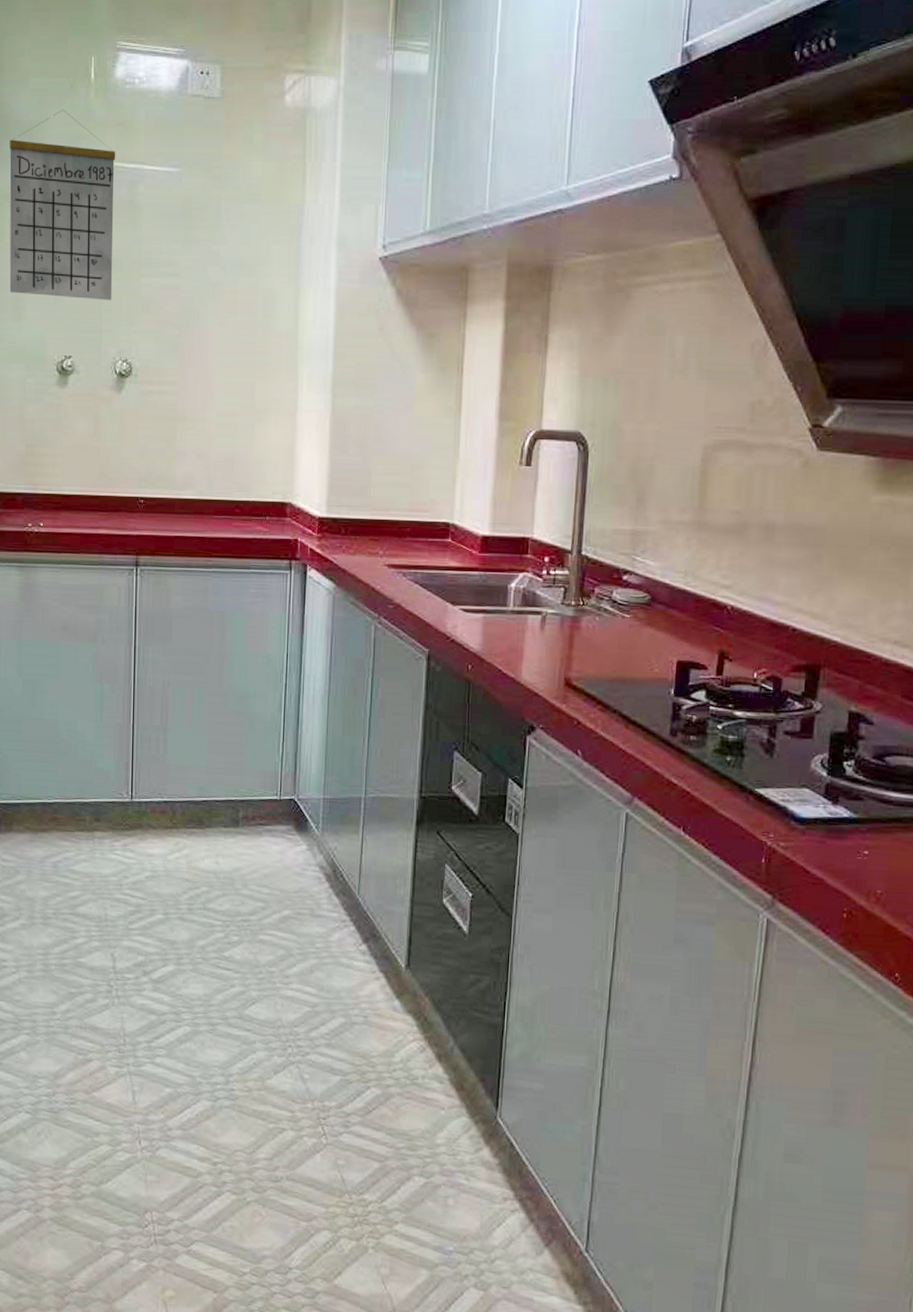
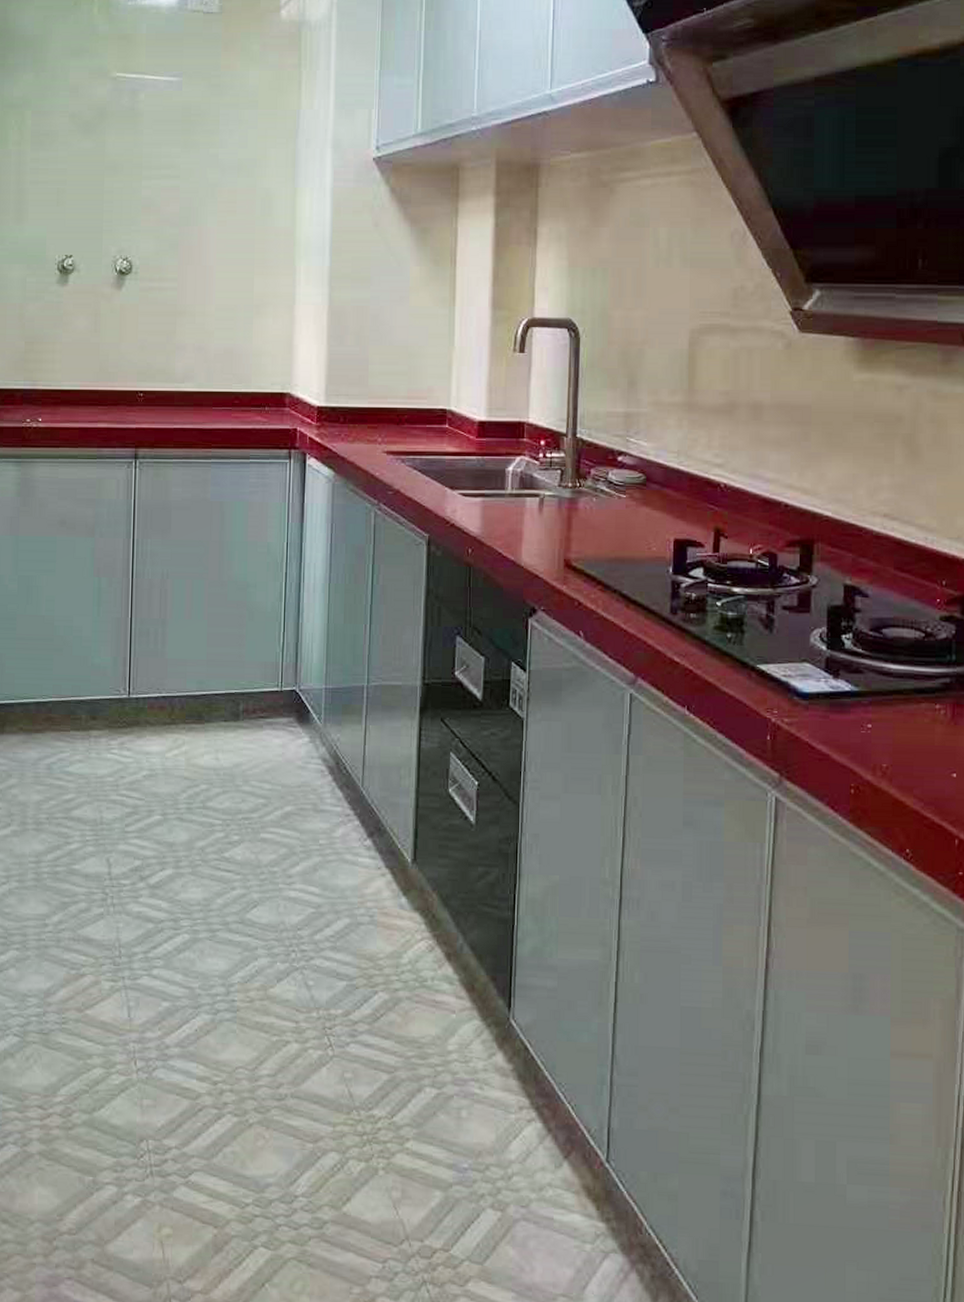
calendar: present [9,109,116,301] -> none [11,24,118,202]

